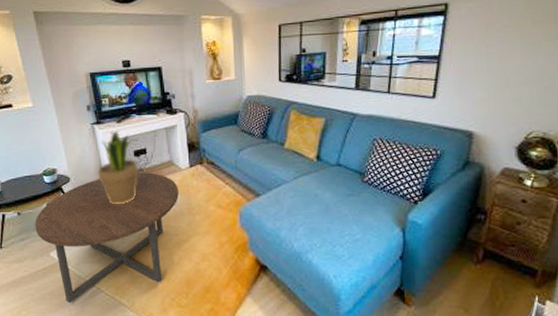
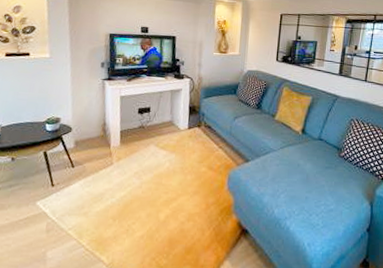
coffee table: present [35,172,179,305] -> none [26,129,175,259]
potted plant: present [99,130,140,205] -> none [100,87,145,159]

